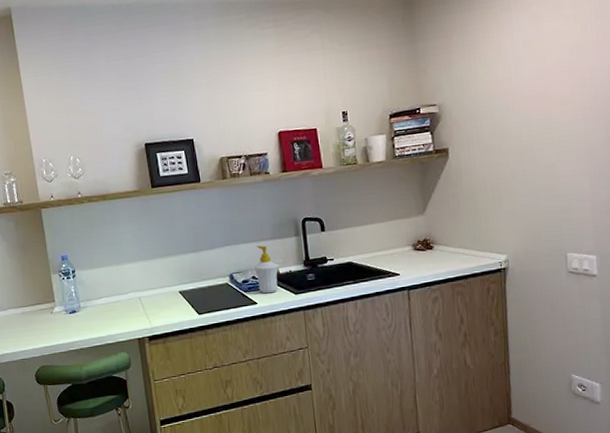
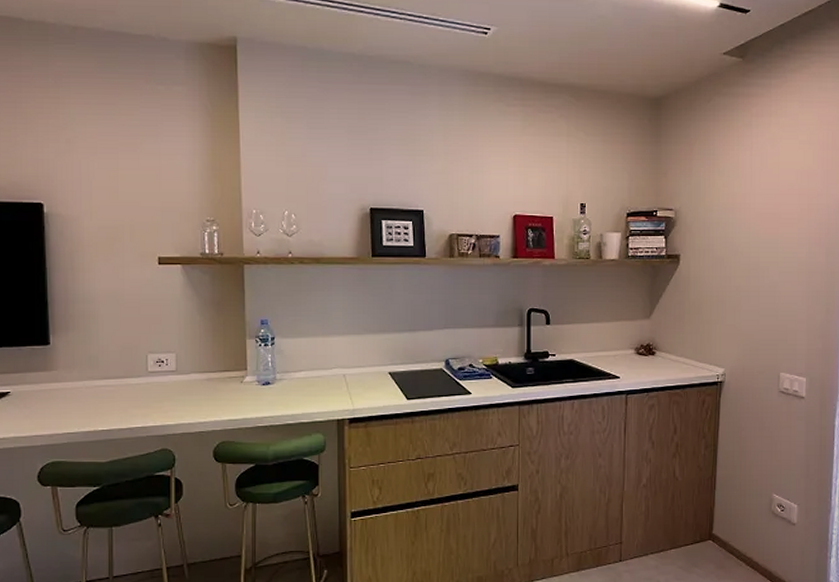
soap bottle: present [254,245,279,294] -> none [472,332,498,384]

